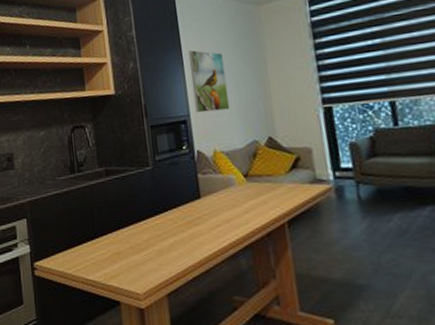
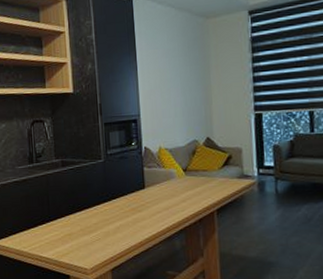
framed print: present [188,50,230,113] -> none [142,55,176,114]

